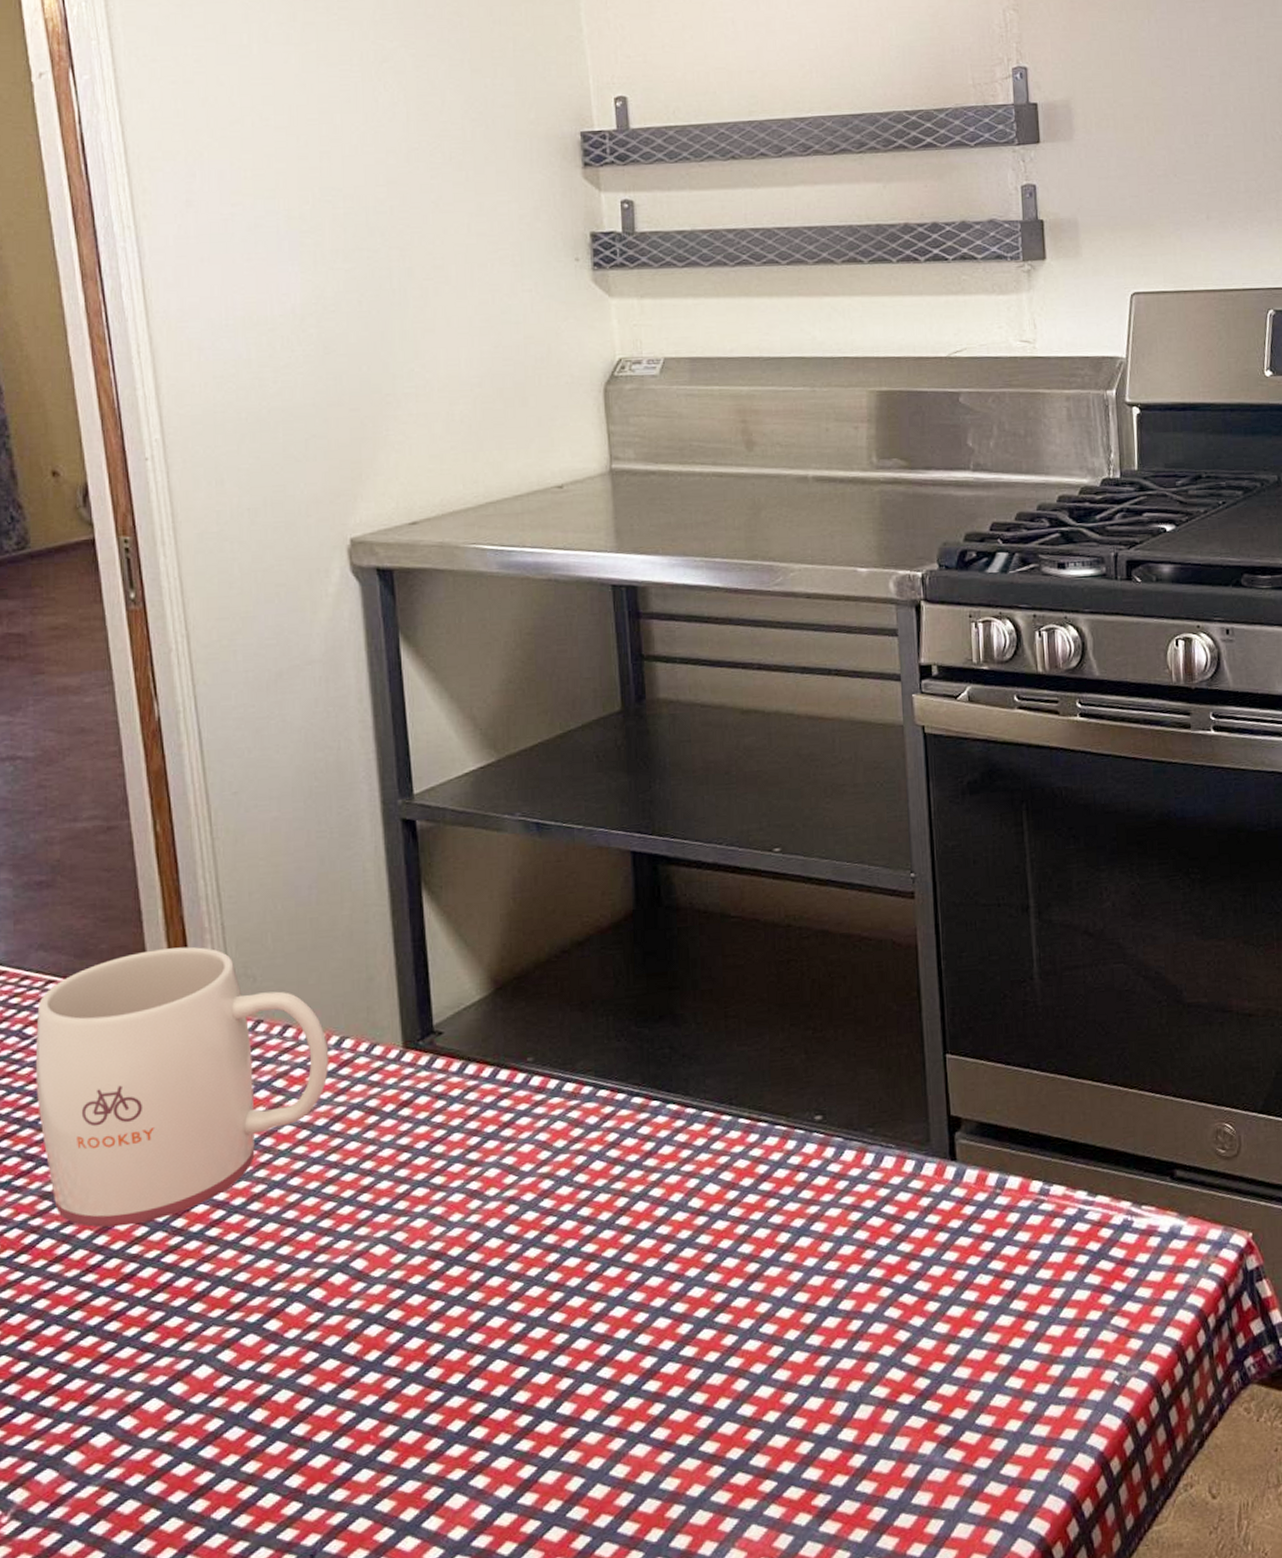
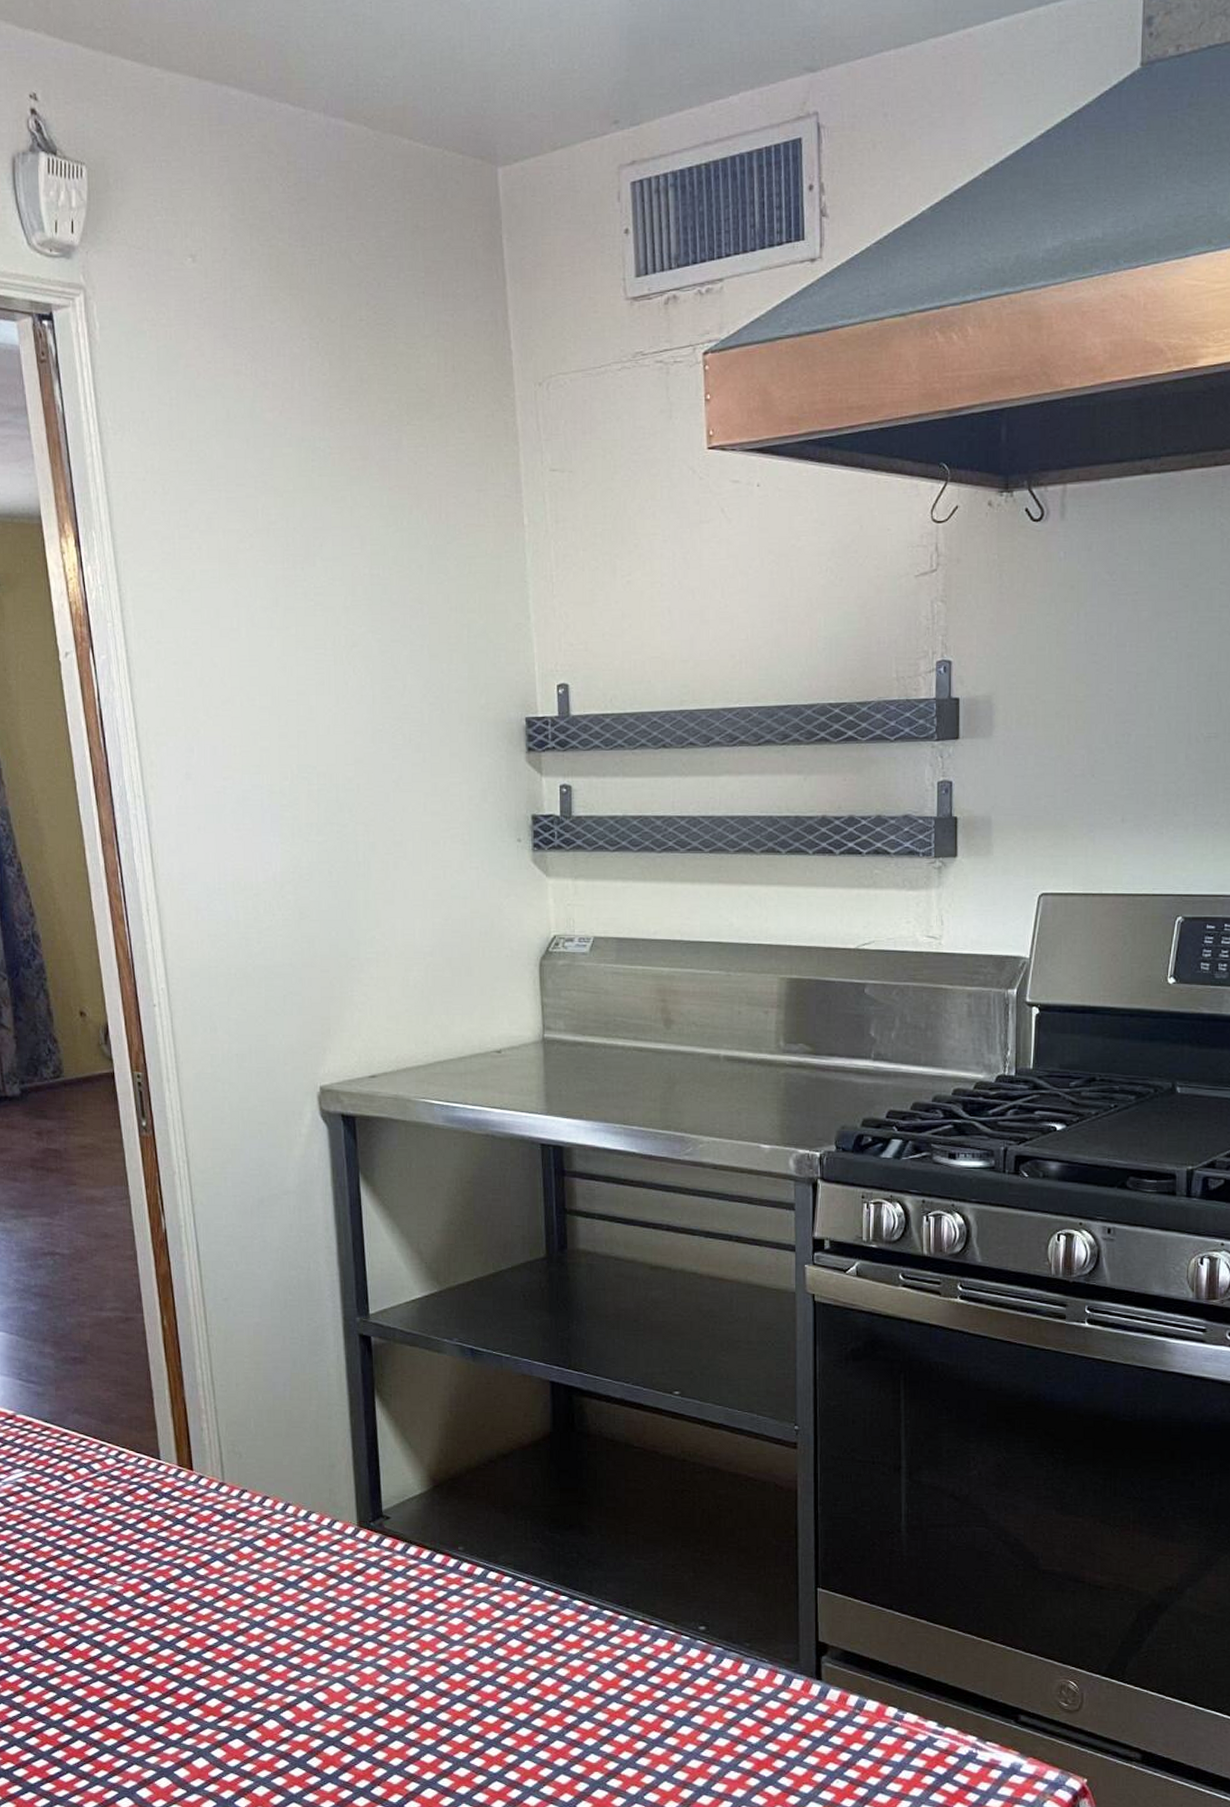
mug: present [35,946,329,1228] -> none [73,1423,299,1641]

